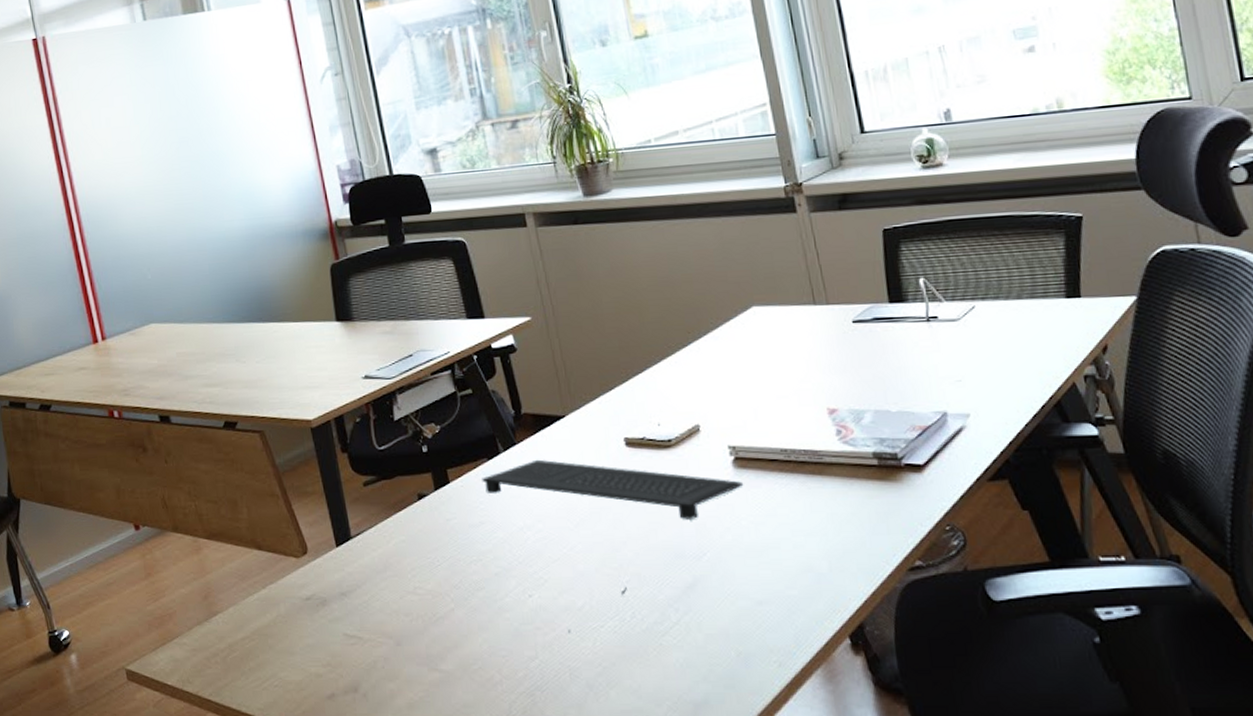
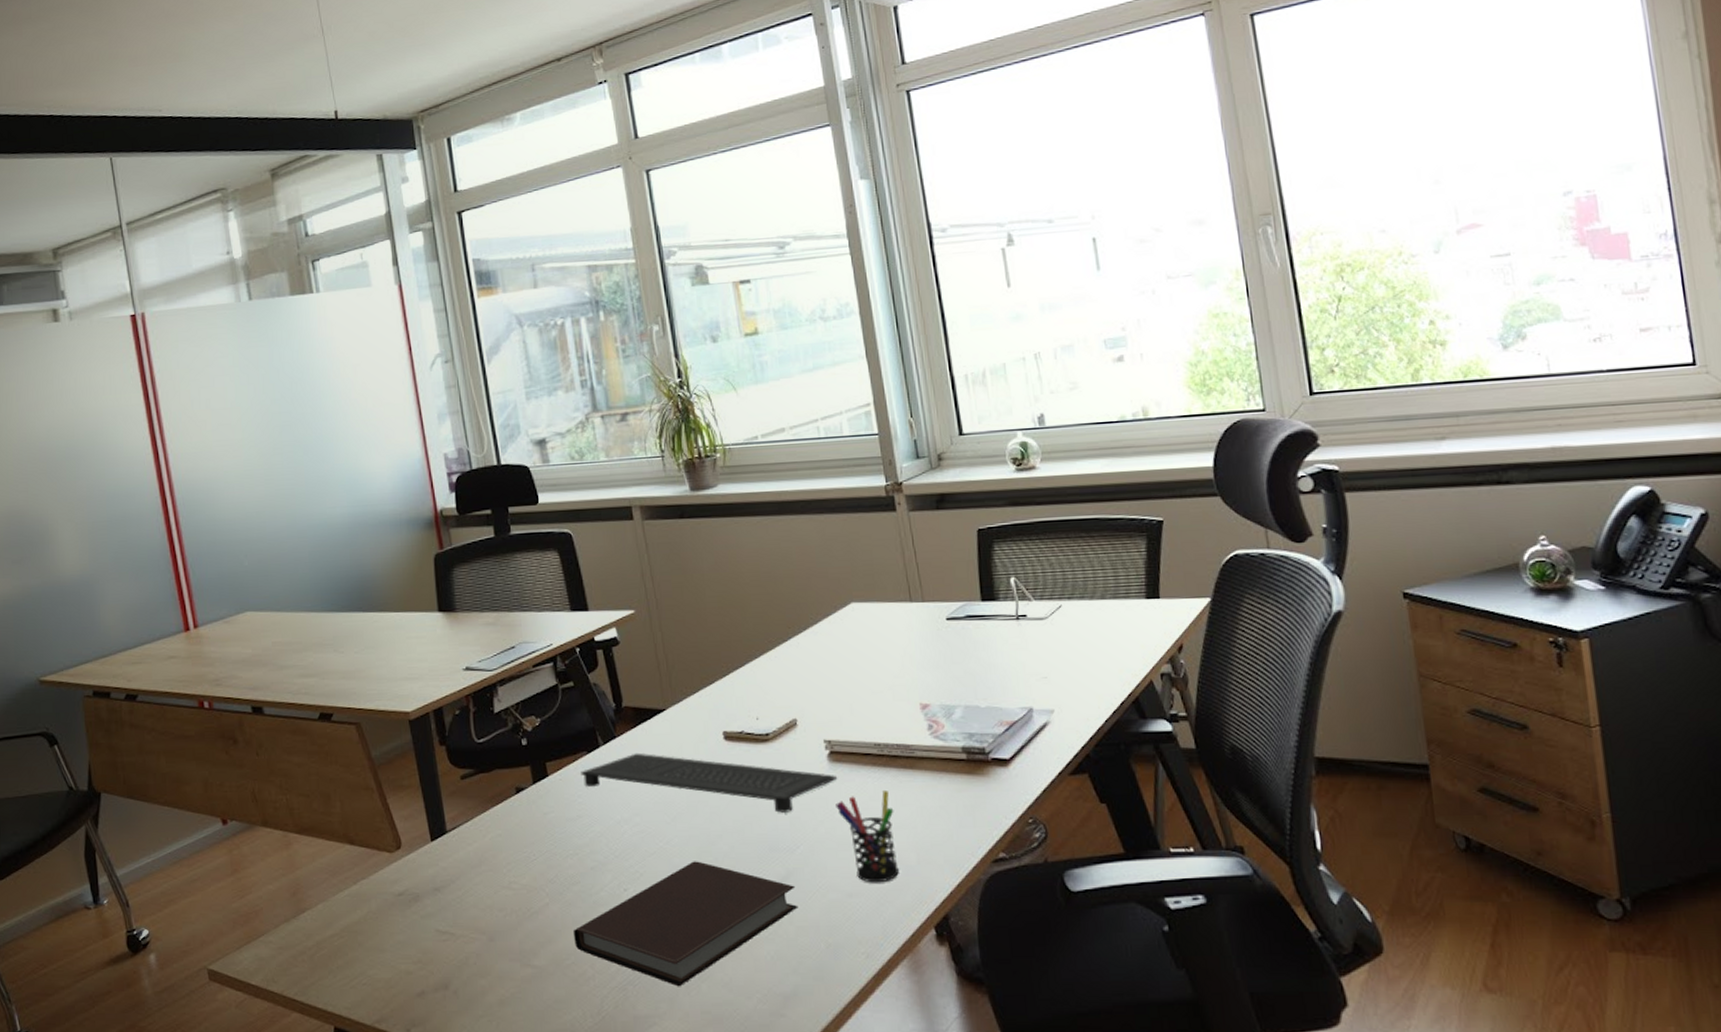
notebook: none [479,567,707,693] -> present [573,861,799,987]
pen holder: none [742,497,810,591] -> present [836,791,899,883]

